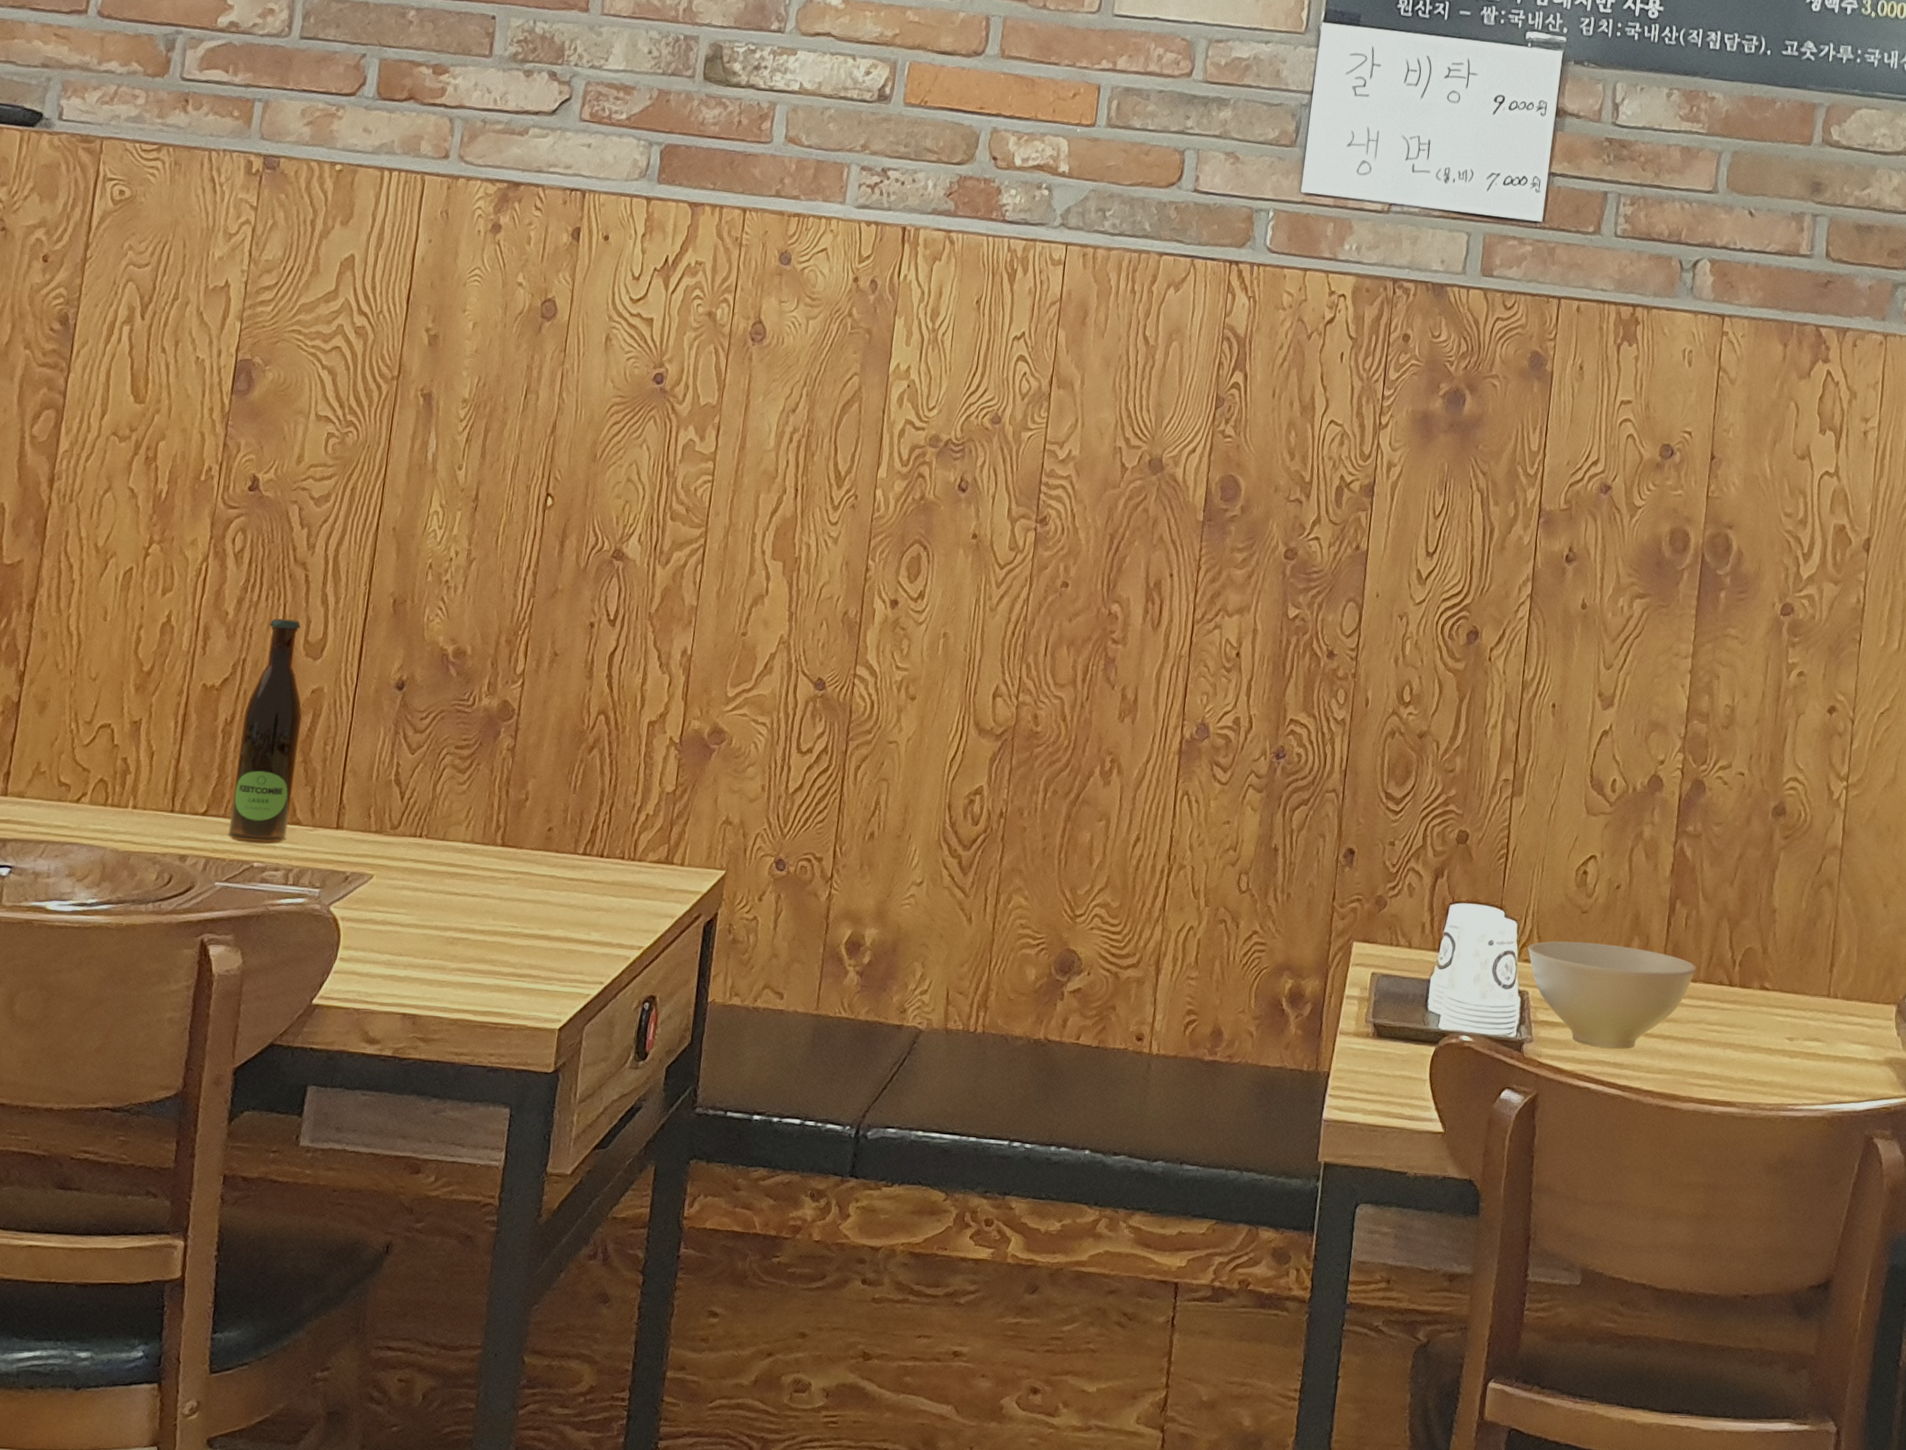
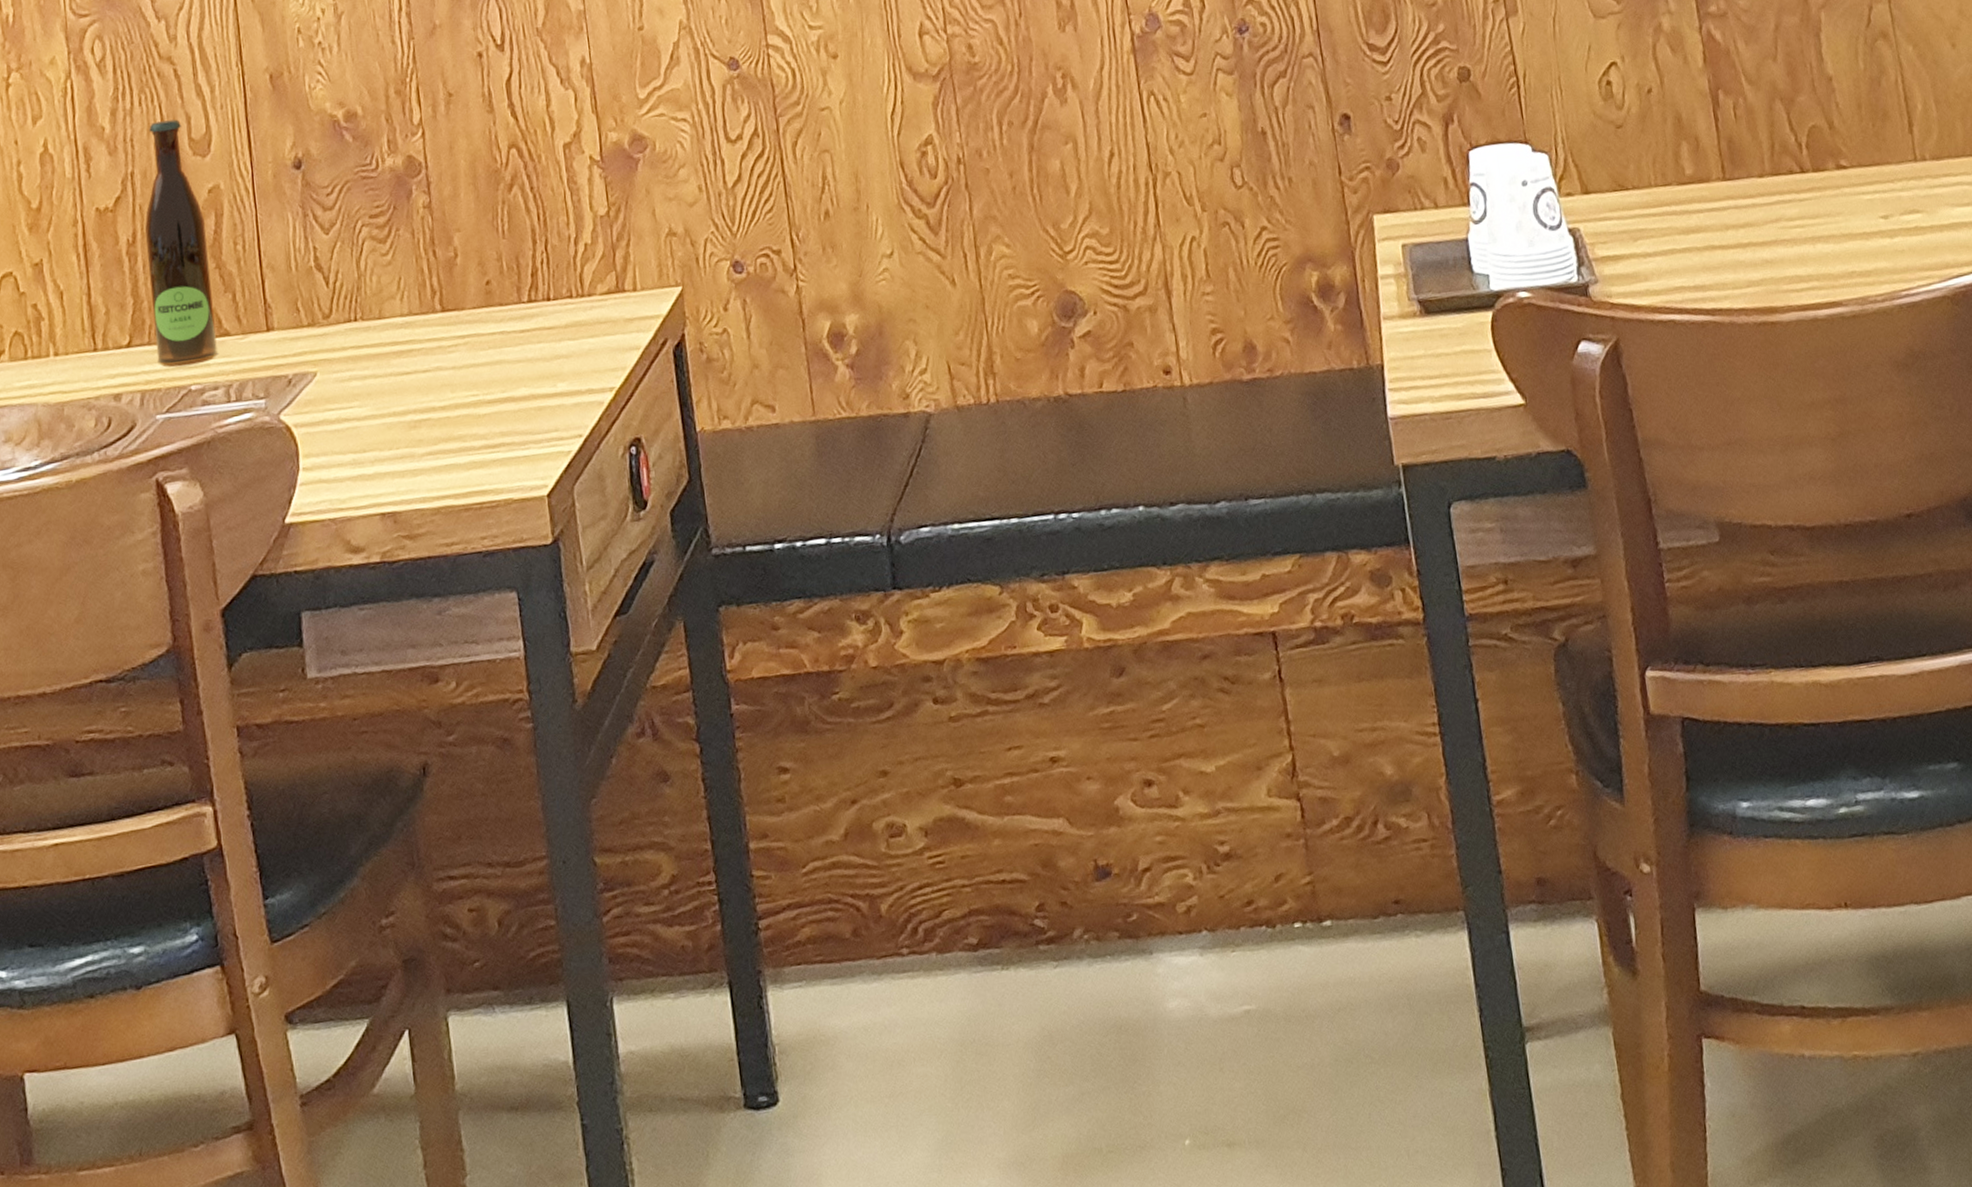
bowl: present [1527,941,1697,1049] -> none [1565,153,1760,274]

